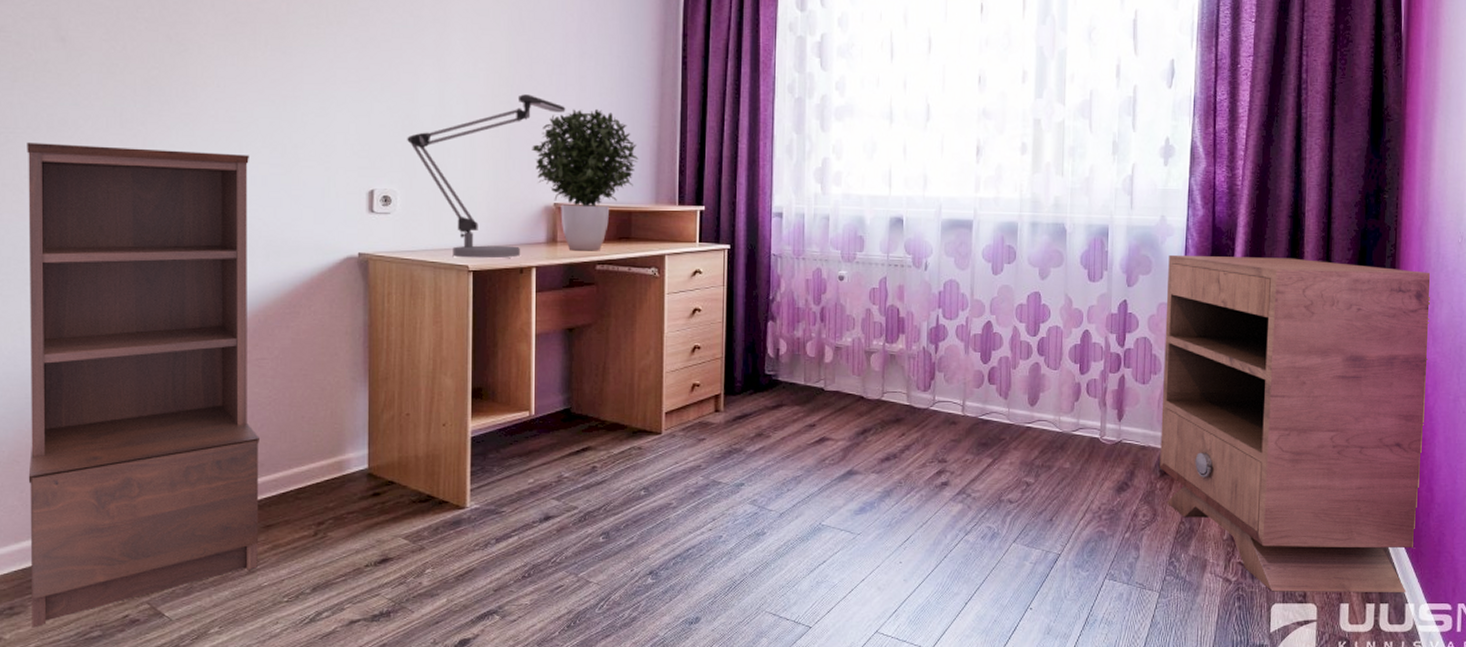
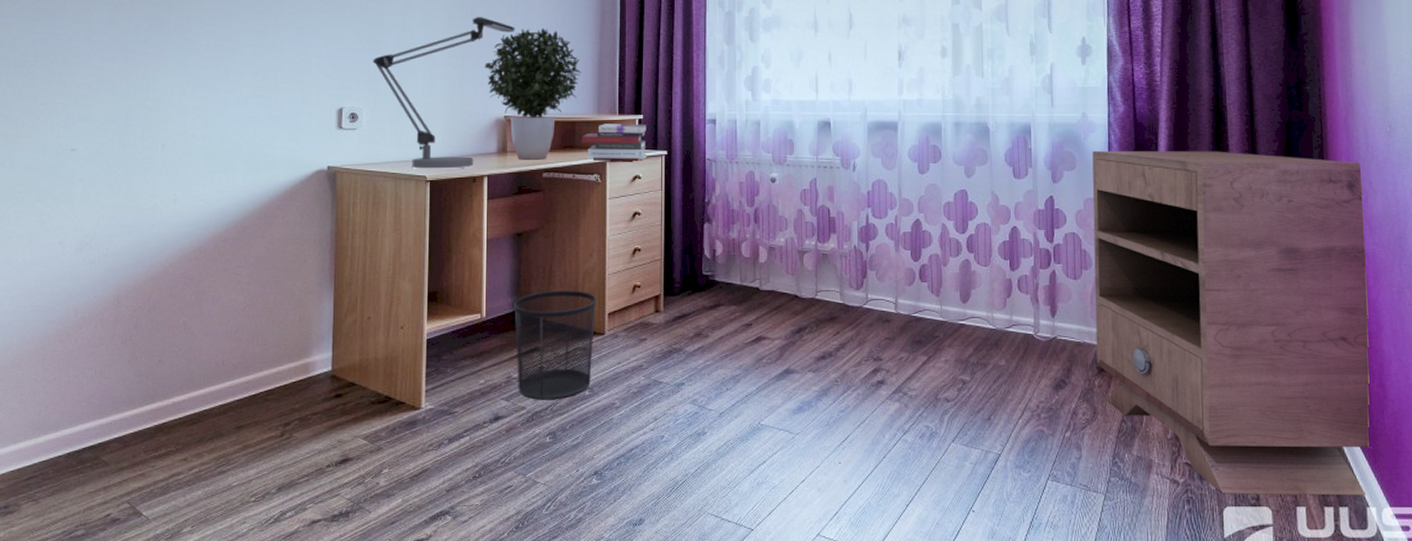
bookshelf: present [27,142,259,628] -> none [23,73,234,526]
waste bin: none [565,388,654,500] -> present [514,290,597,400]
books: none [638,214,709,256] -> present [581,124,648,162]

